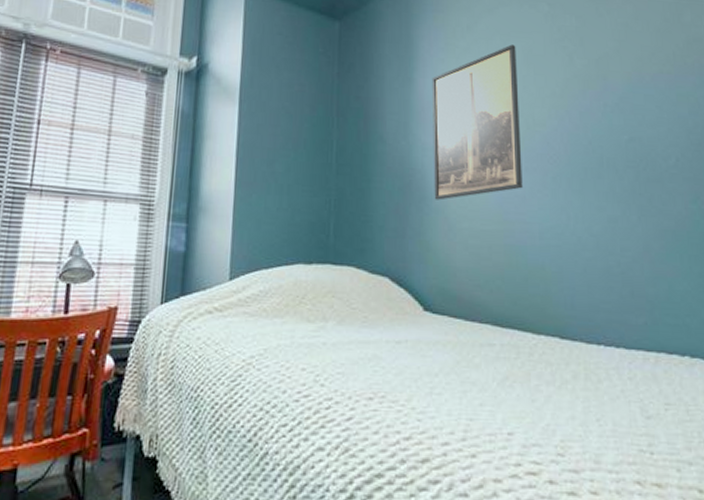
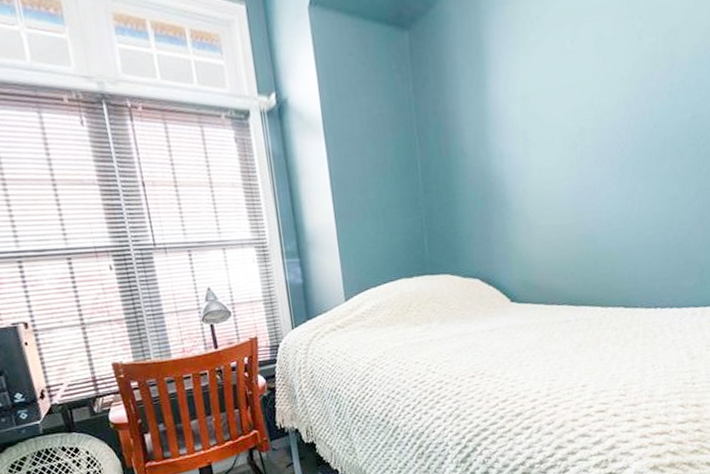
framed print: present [432,44,523,200] -> none [504,30,593,204]

